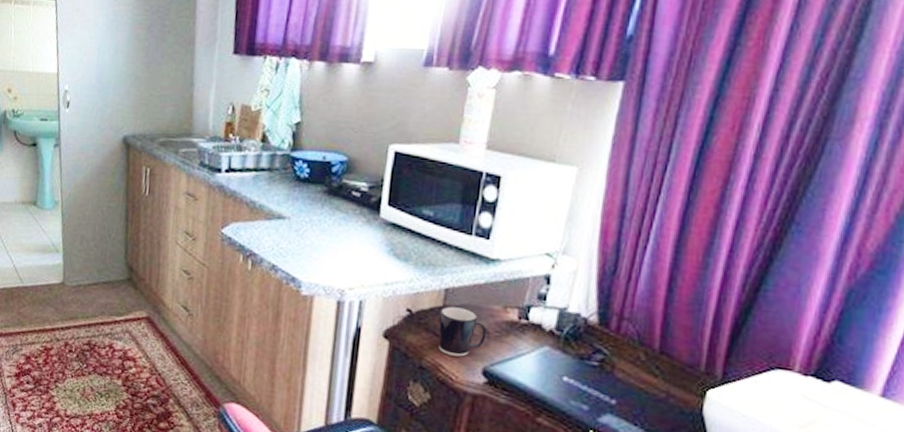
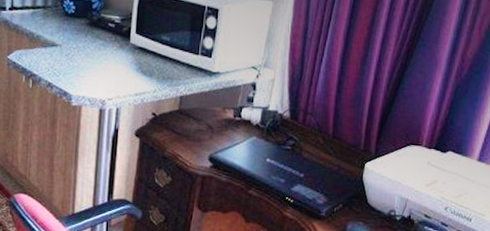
mug: present [437,306,487,357] -> none [175,110,211,148]

